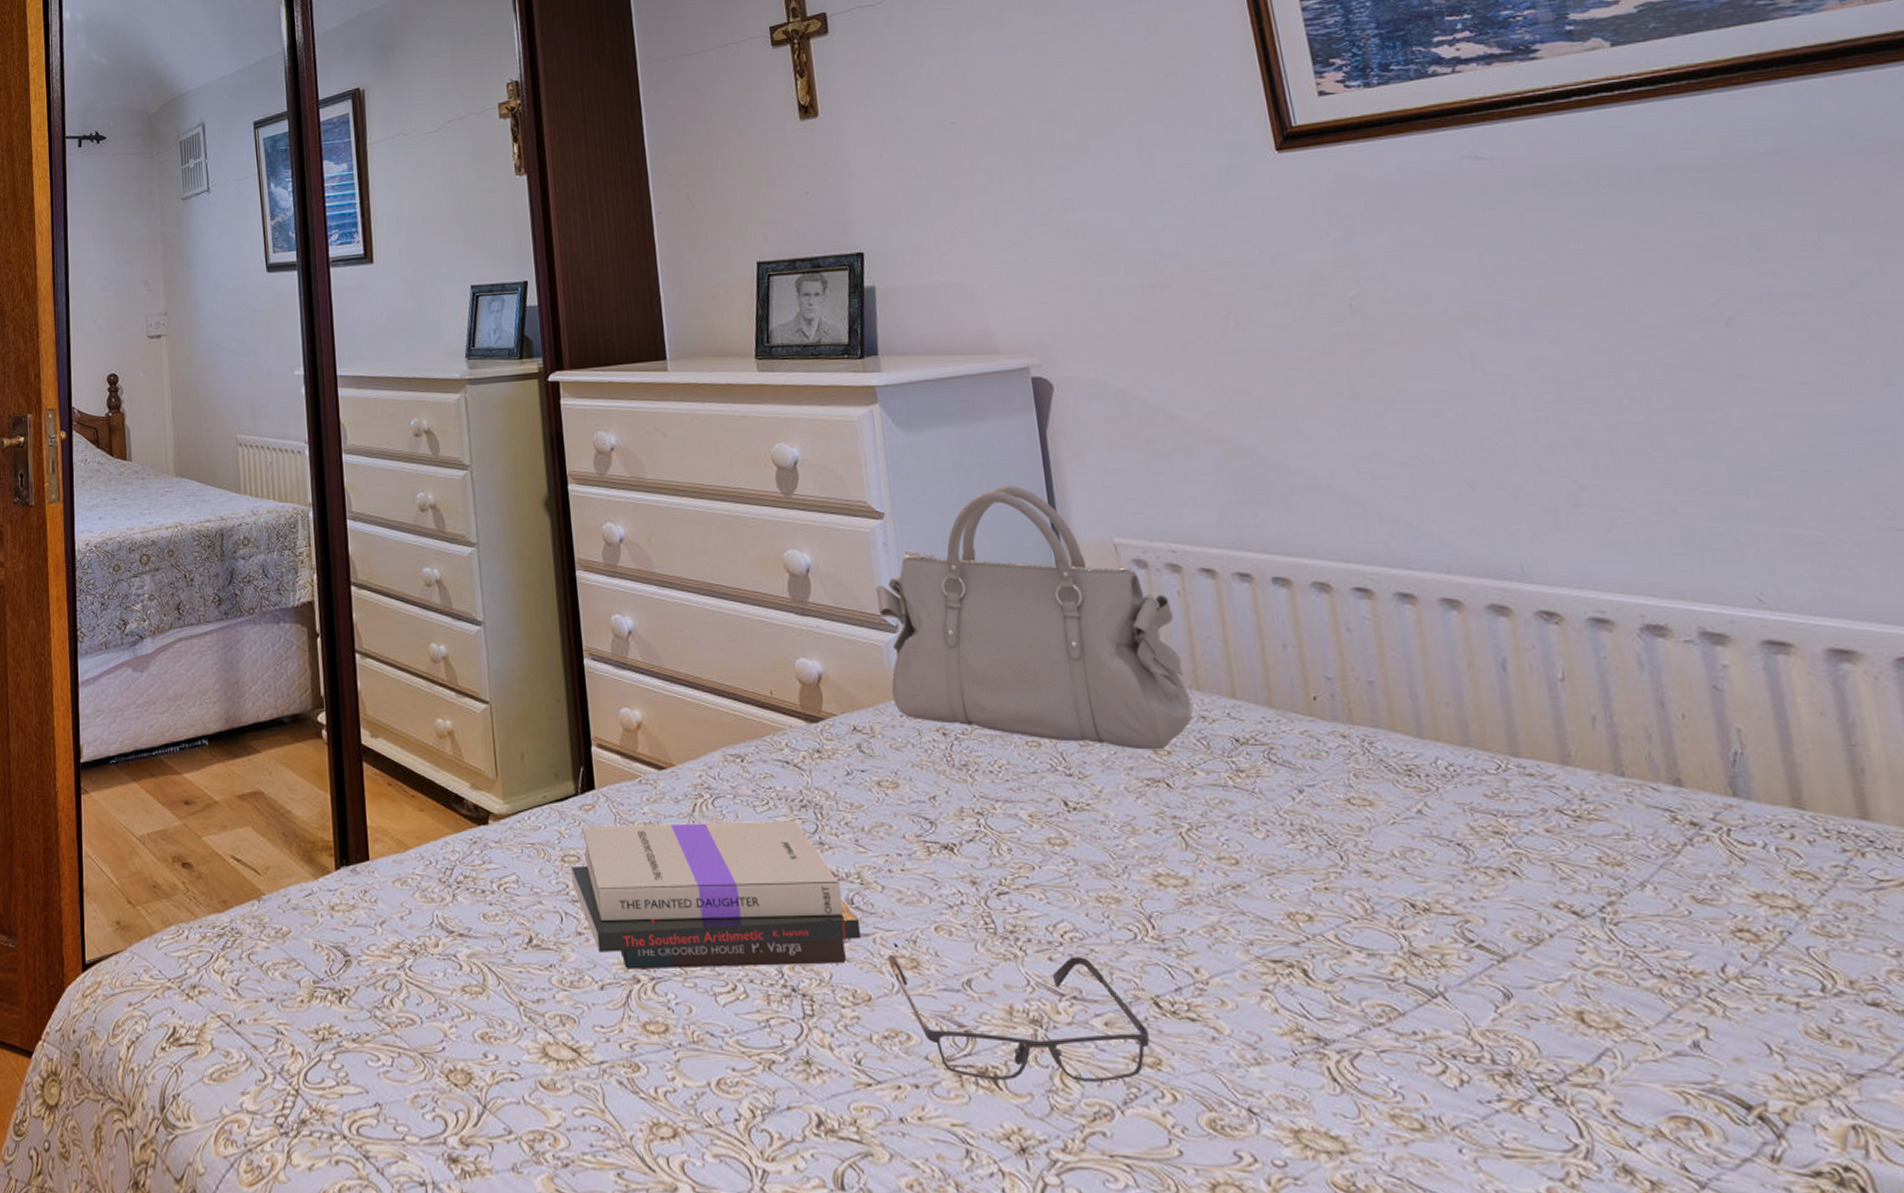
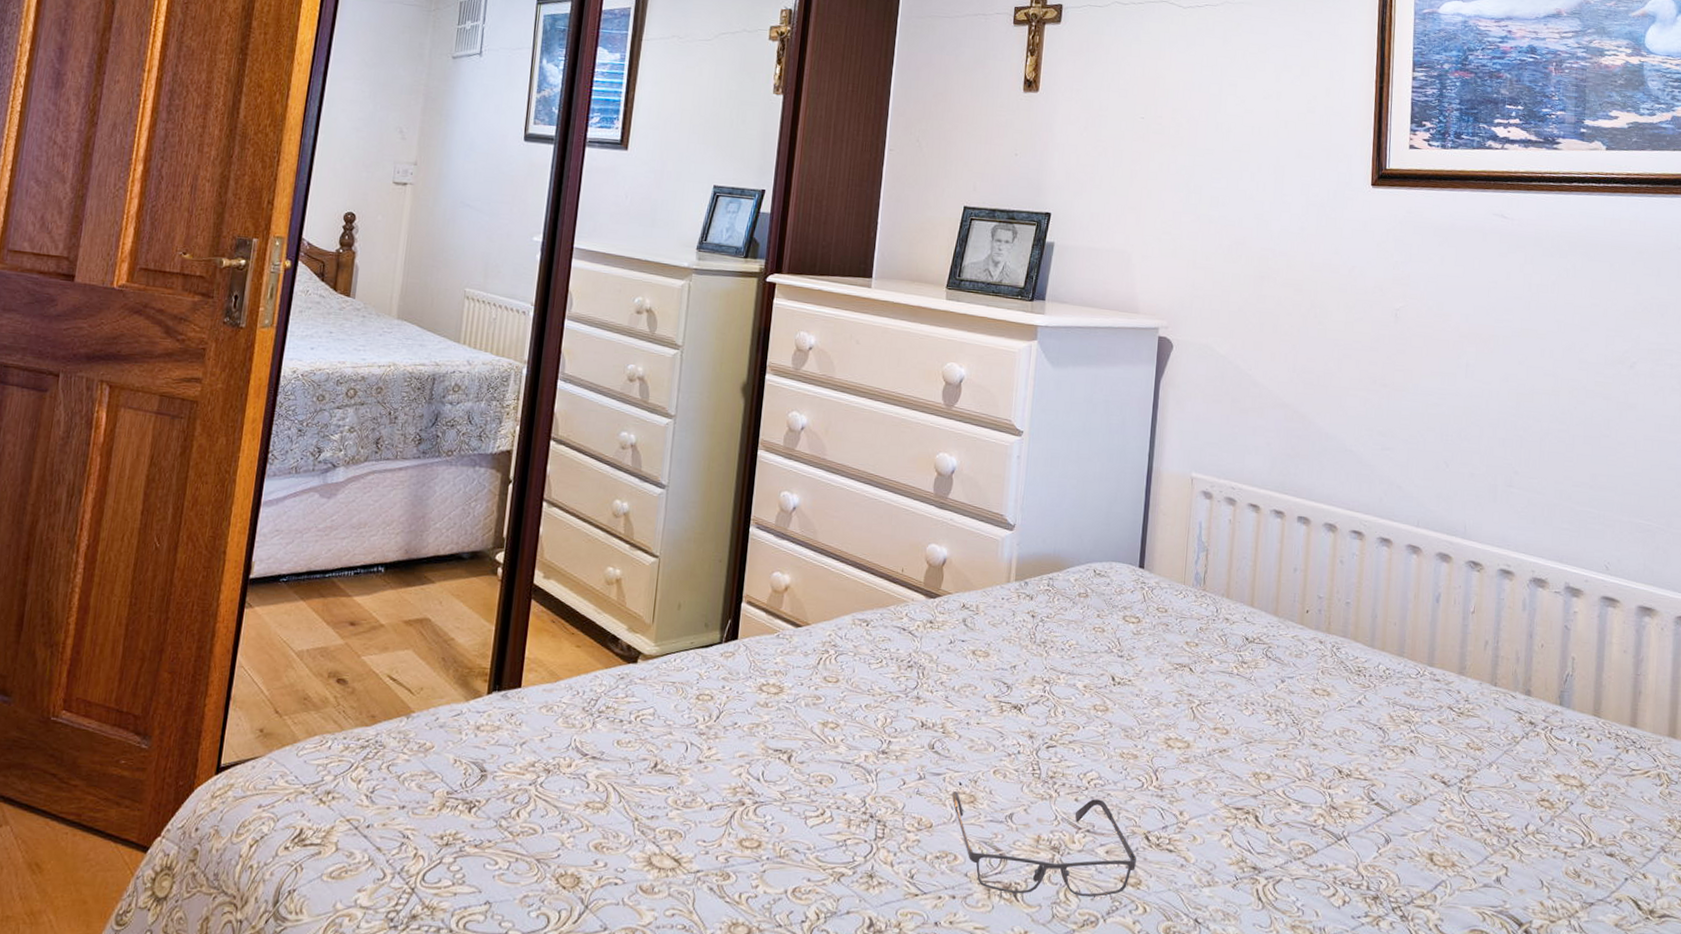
books: present [571,821,862,970] -> none [702,671,936,797]
shoulder bag: present [875,486,1193,750] -> none [999,421,1222,642]

